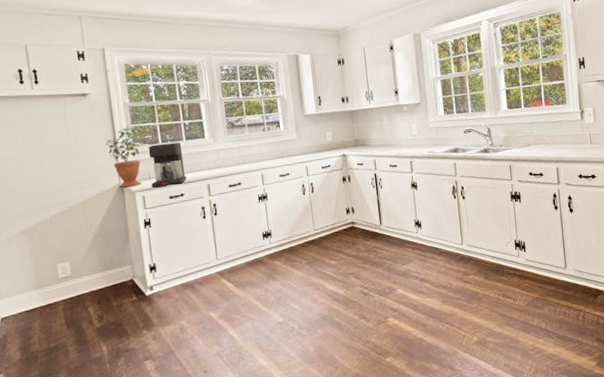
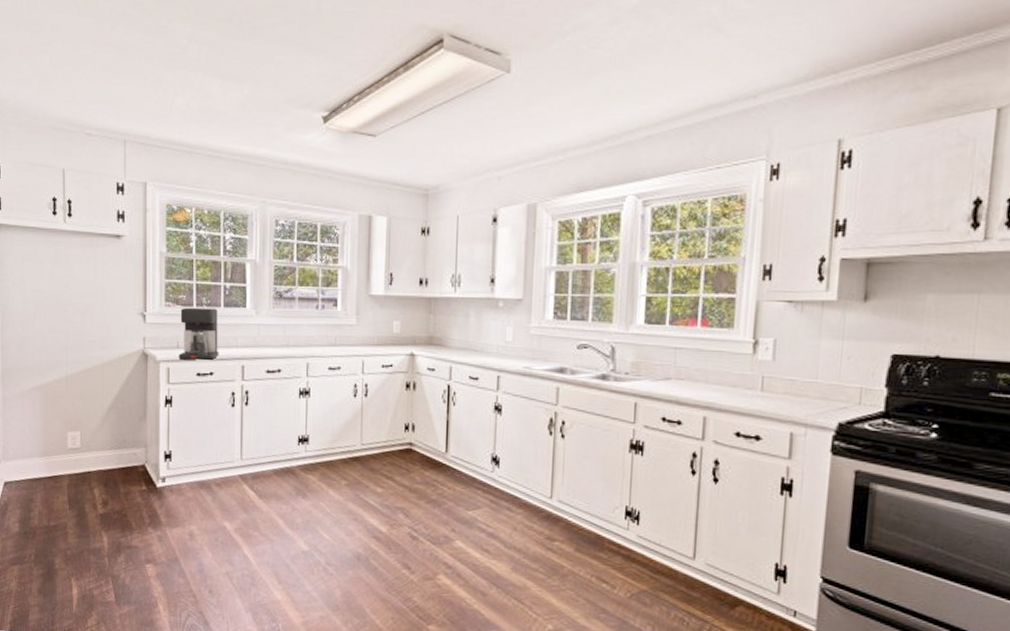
potted plant: present [106,125,141,188] -> none [135,280,171,355]

